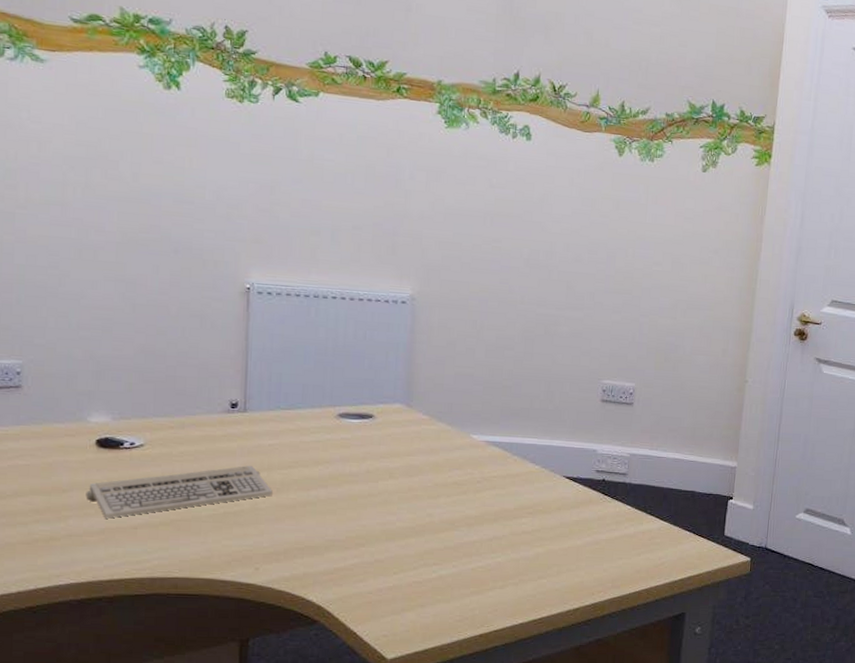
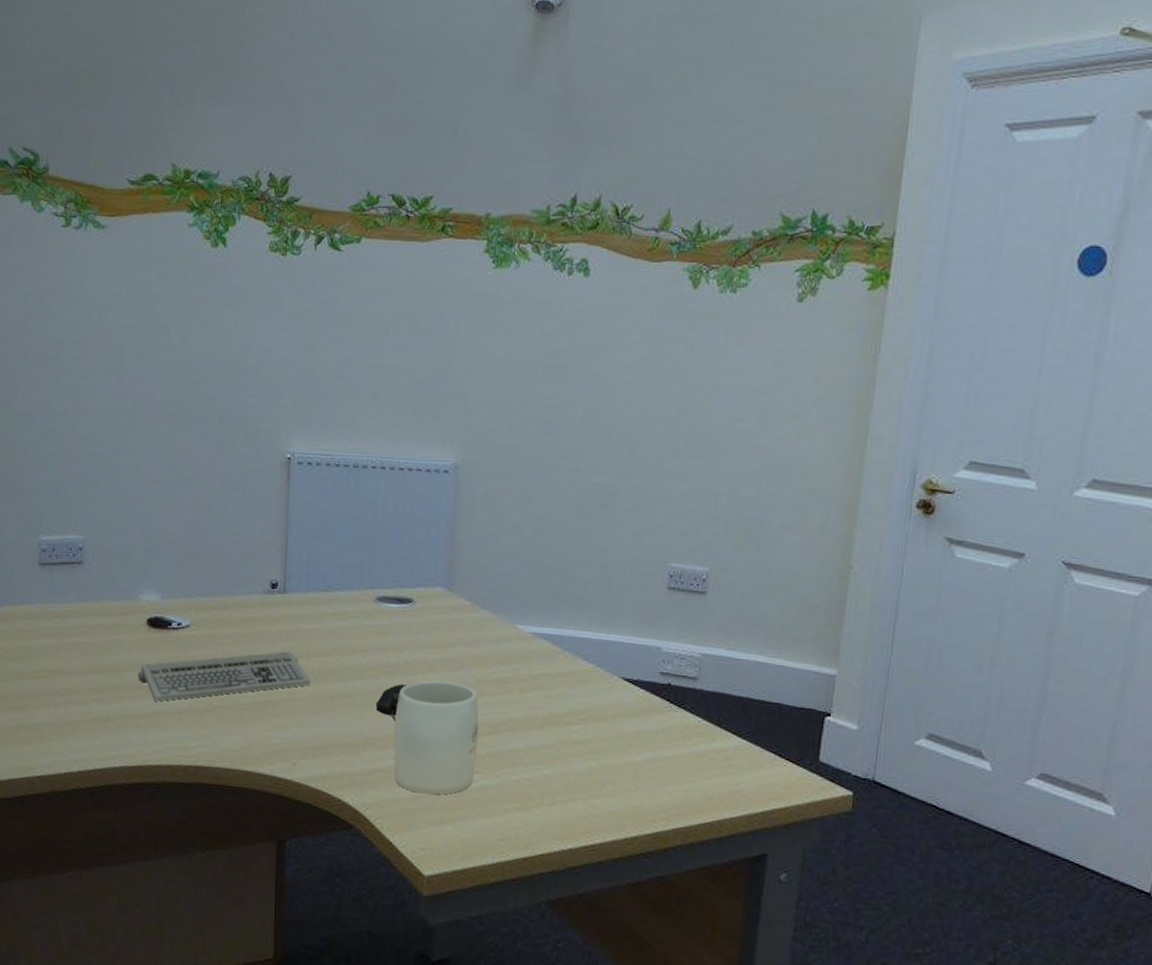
computer mouse: none [338,490,368,524] -> present [375,684,406,722]
mug: none [356,485,437,587] -> present [393,680,479,795]

